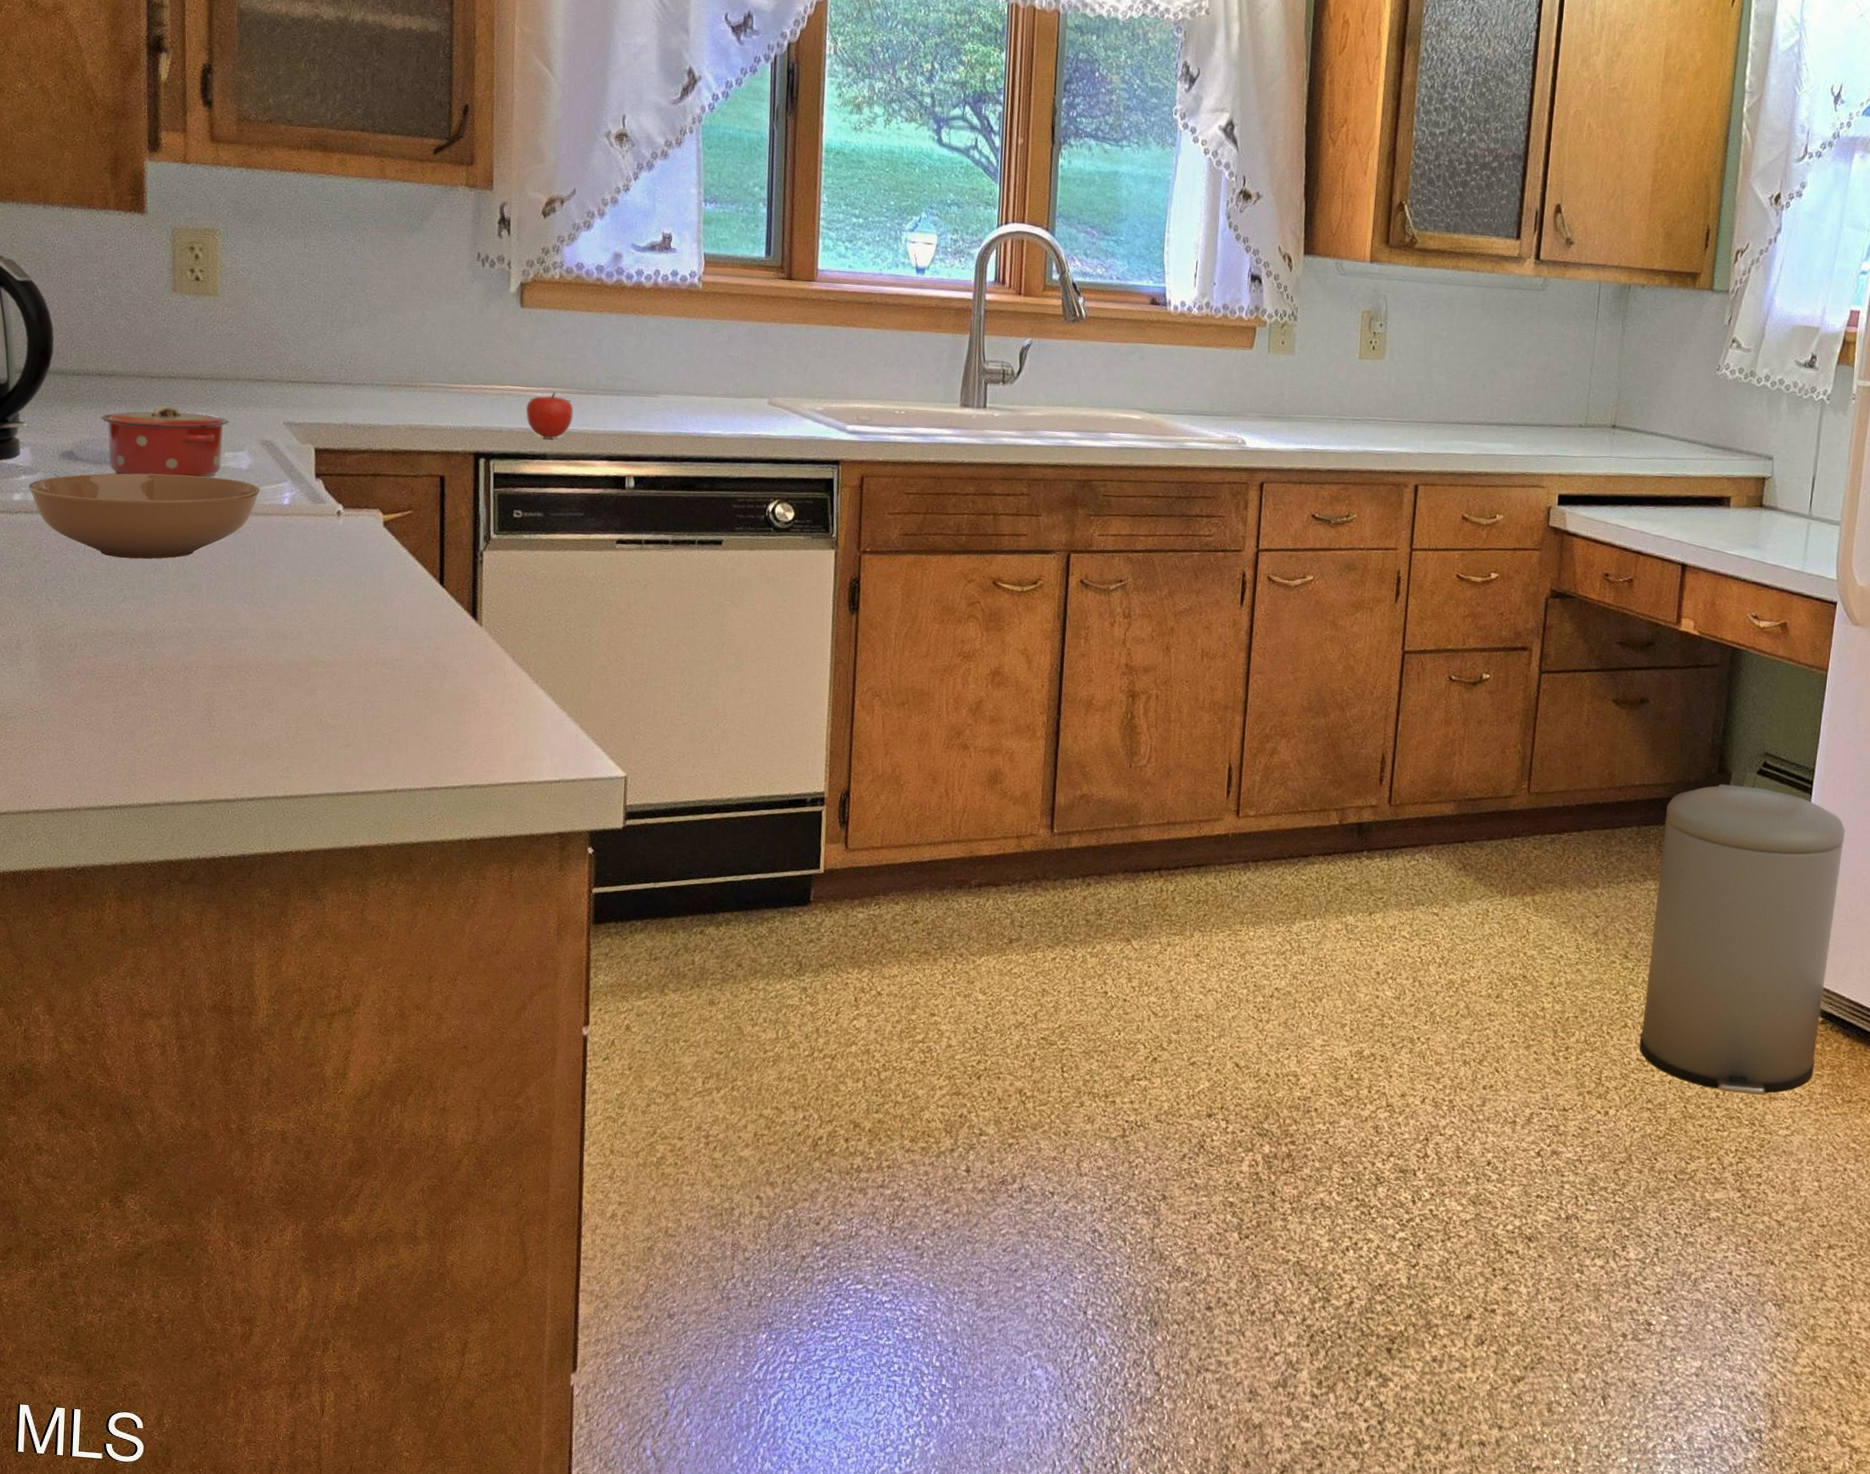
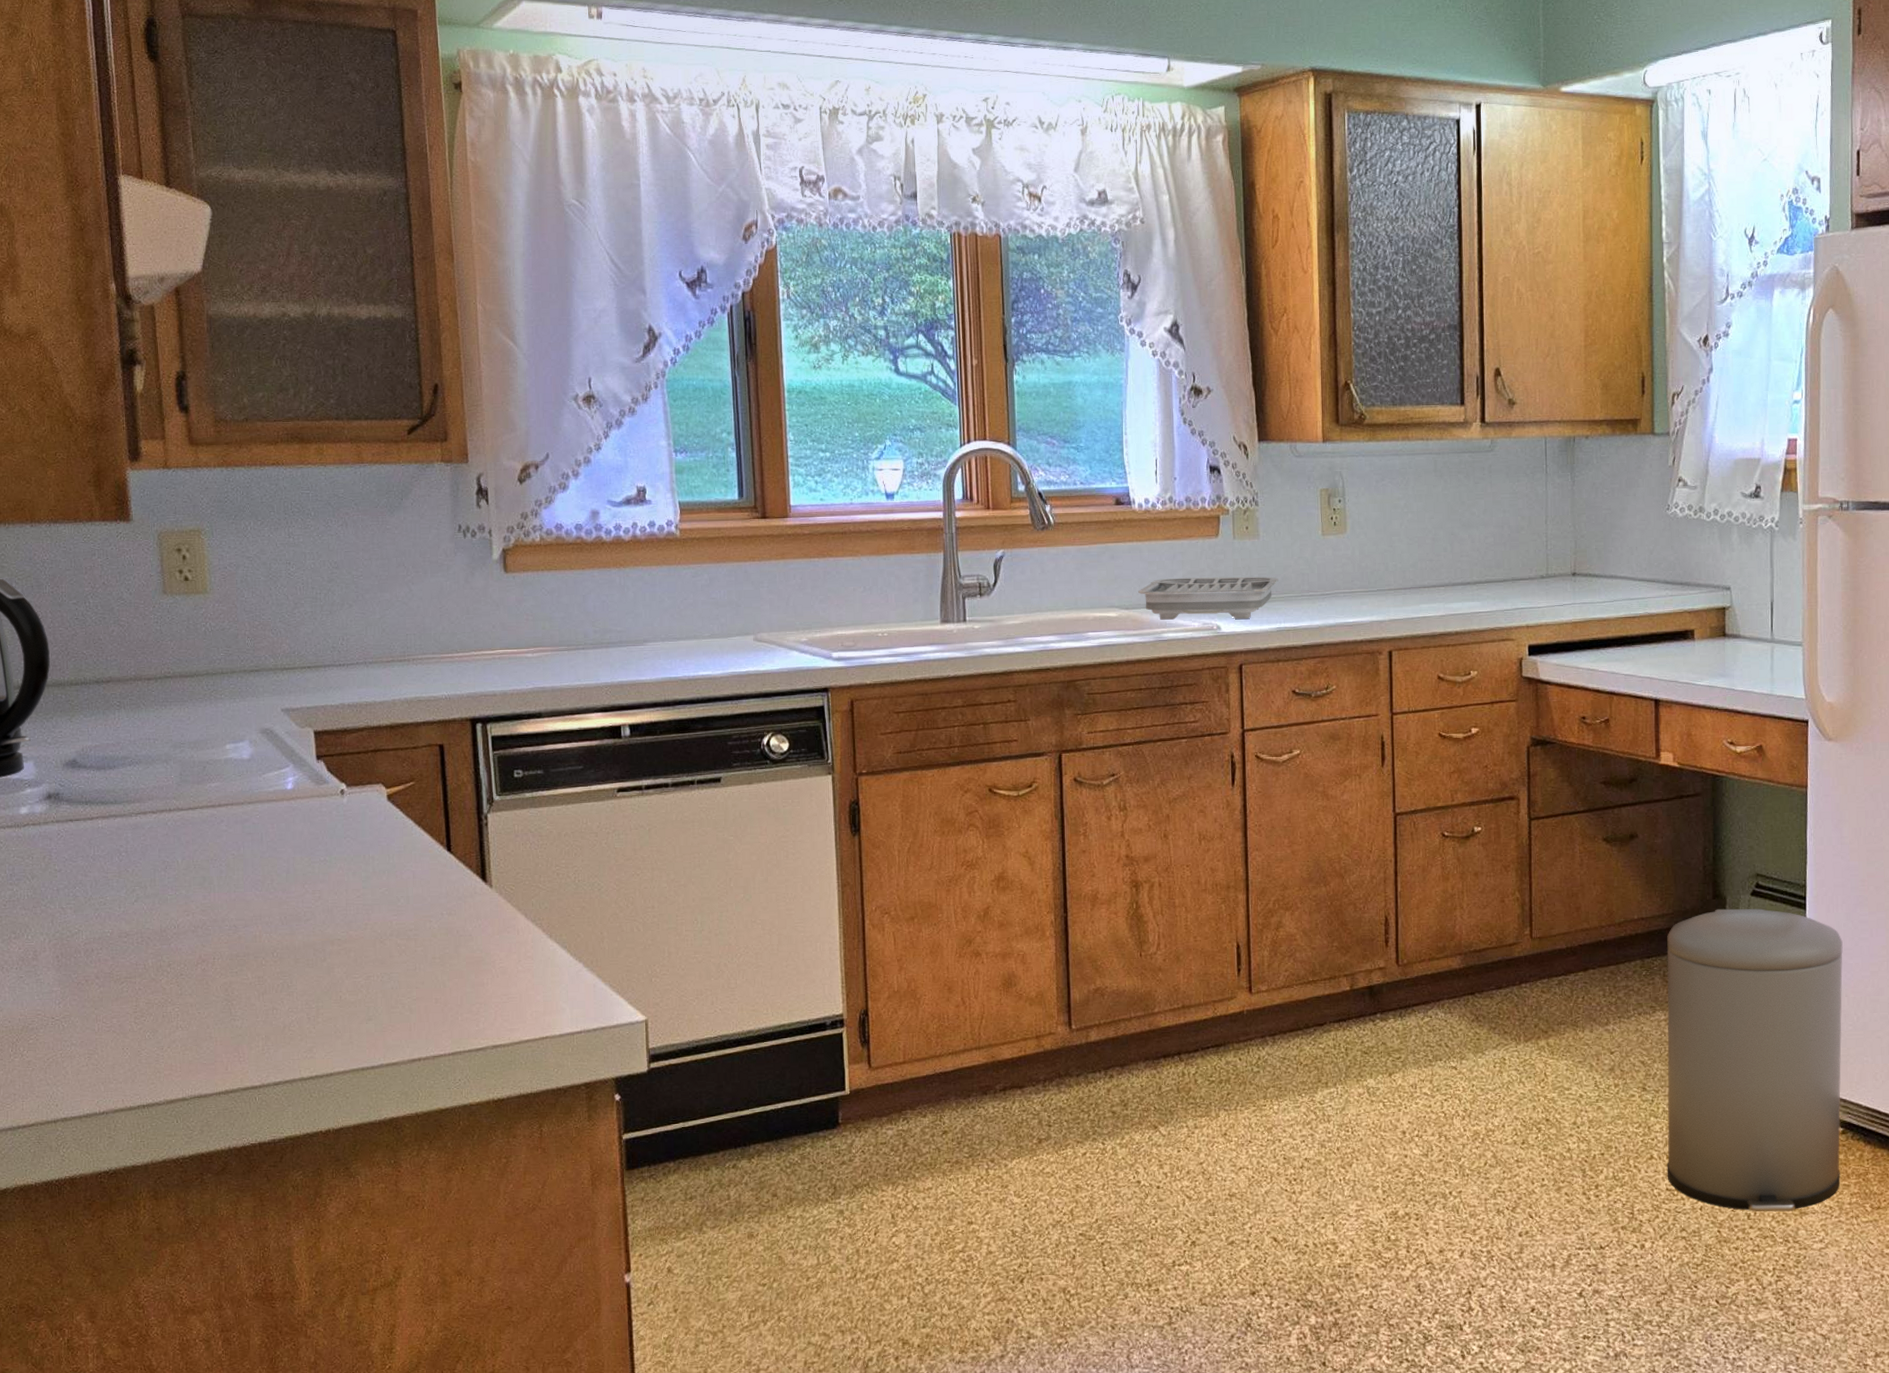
bowl: present [28,473,260,559] -> none [34,770,263,859]
casserole: present [101,404,229,478] -> none [101,704,228,777]
fruit: present [526,391,574,438] -> none [518,651,565,696]
dish rack: none [1165,385,1310,436] -> present [1138,576,1278,620]

